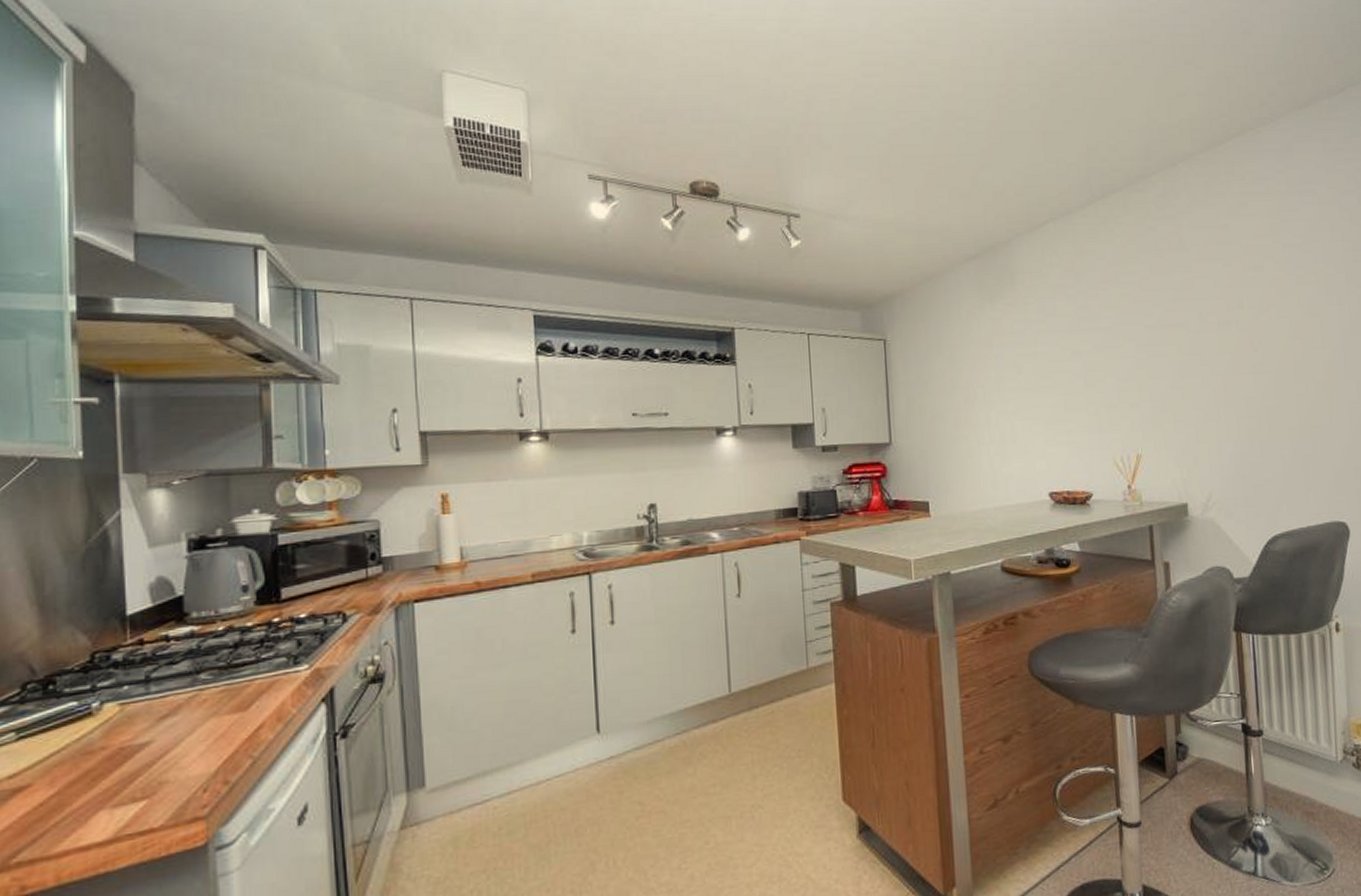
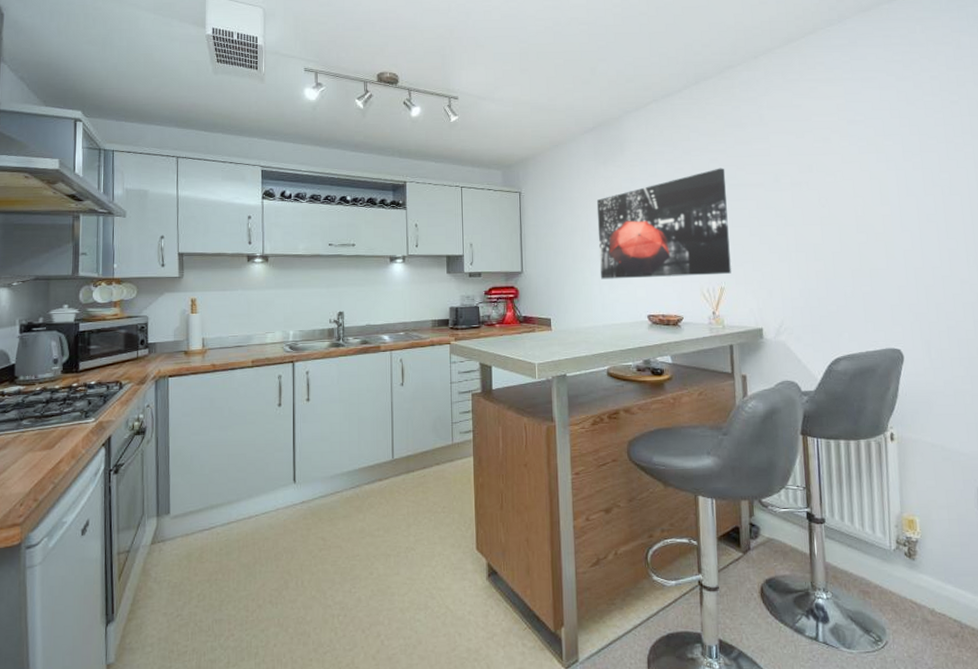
wall art: none [982,304,1149,450] -> present [596,168,731,280]

